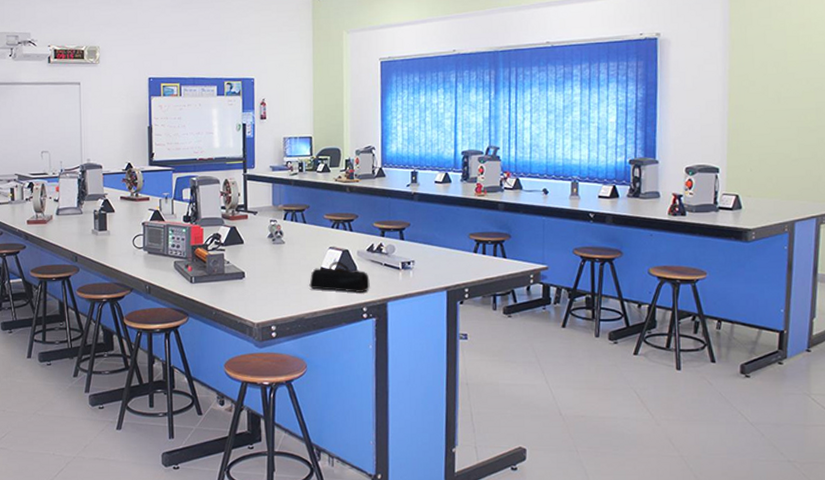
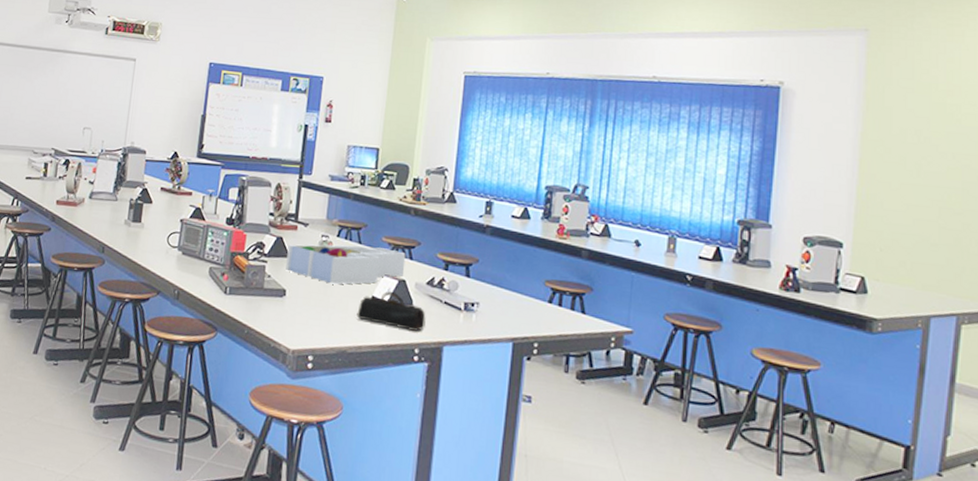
desk organizer: none [241,224,347,262] -> present [286,244,406,285]

